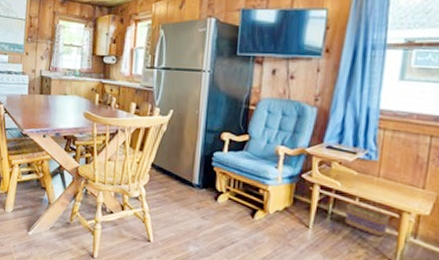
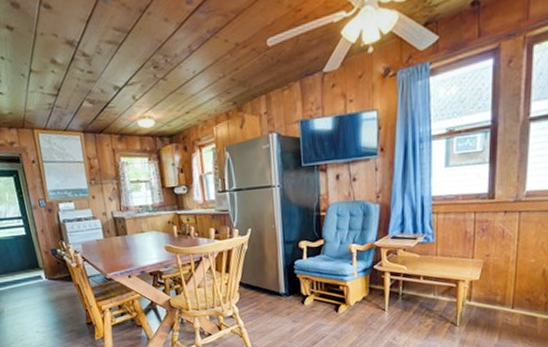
basket: present [345,194,390,237] -> none [412,273,448,306]

